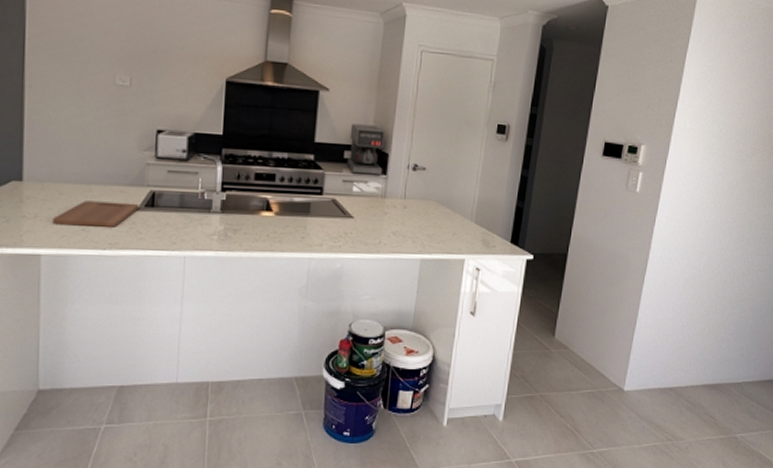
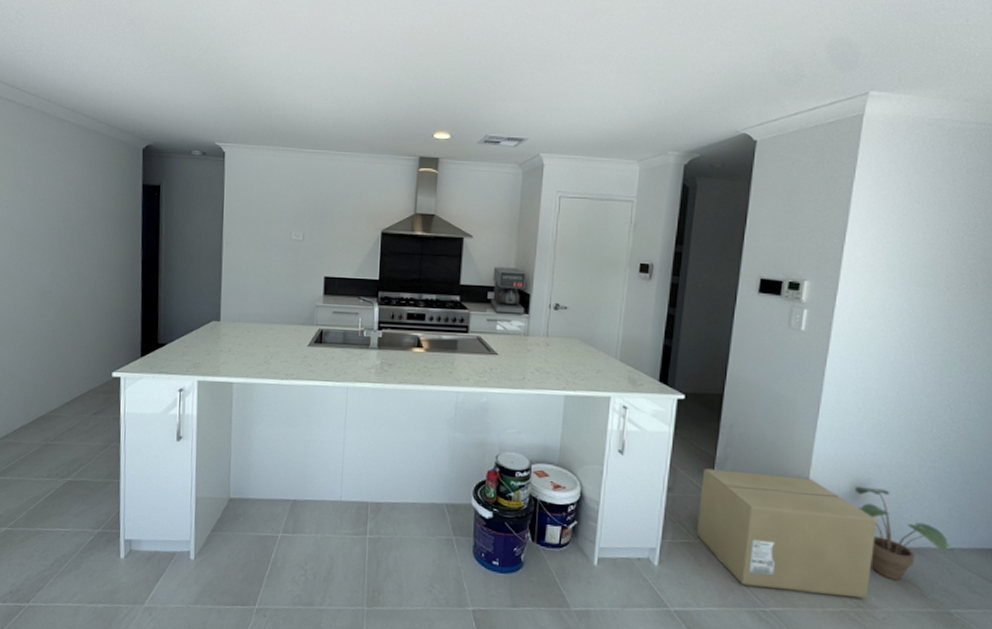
cutting board: present [52,201,139,227] -> none [242,337,310,360]
toaster: present [155,129,197,162] -> none [323,276,357,304]
box: none [537,325,687,433] -> present [696,468,878,599]
potted plant: none [672,334,742,414] -> present [856,487,954,581]

